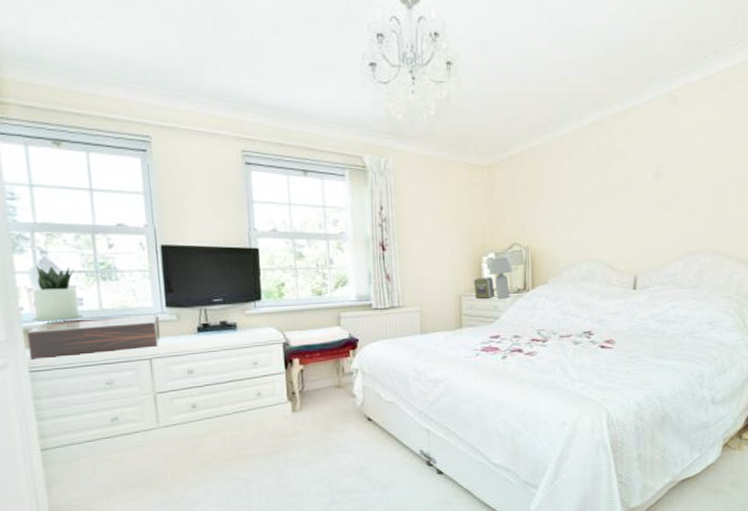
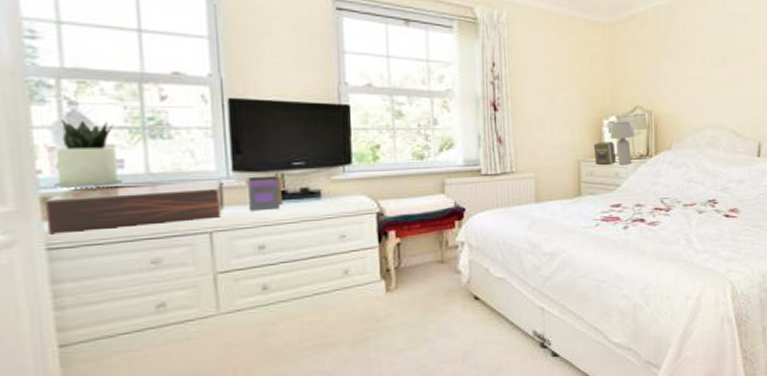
books: none [178,311,206,342] -> present [248,175,283,212]

